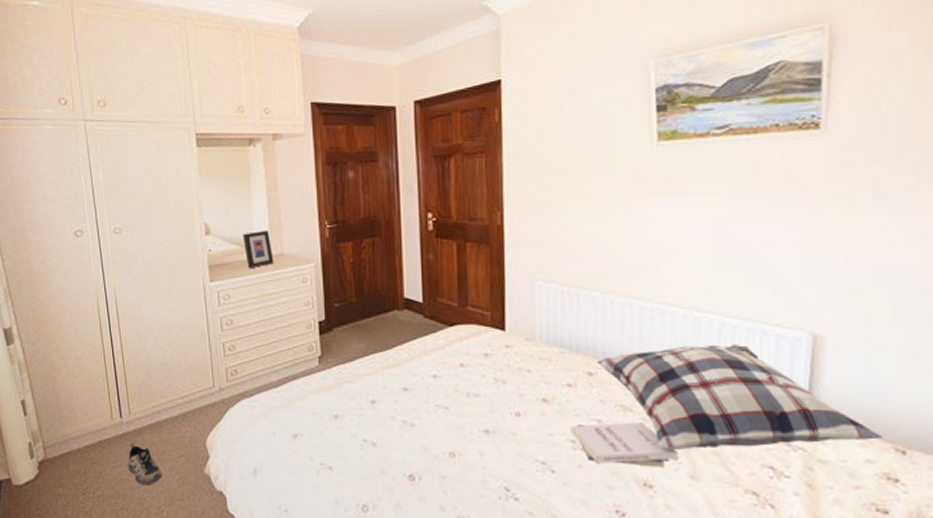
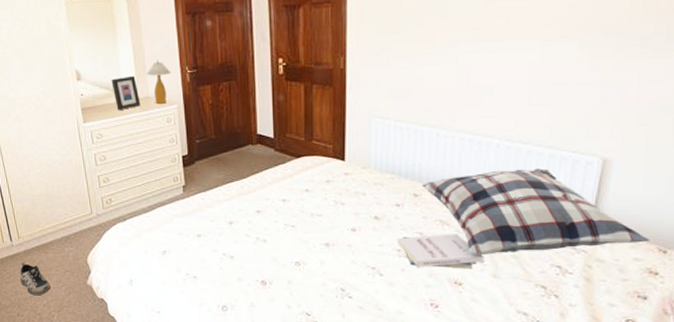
table lamp: none [281,212,309,263] -> present [146,59,171,105]

